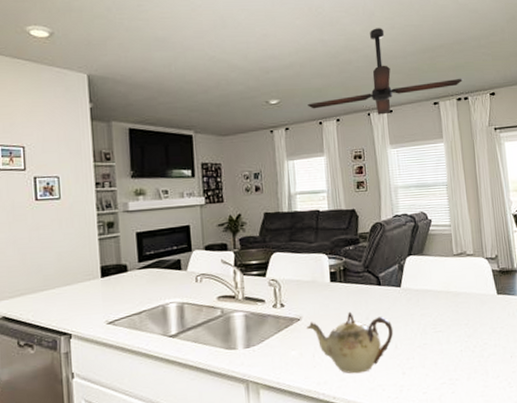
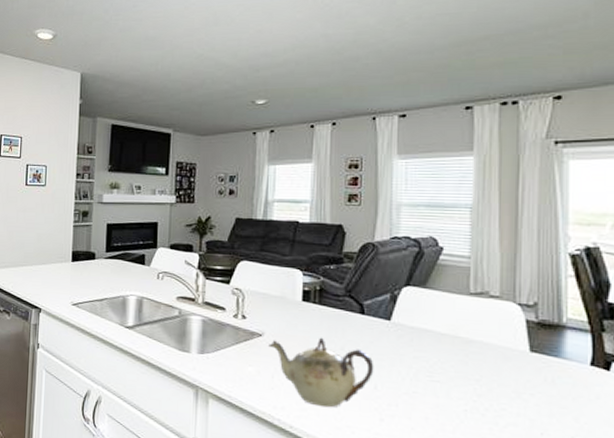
ceiling fan: present [308,28,463,115] -> none [299,18,512,120]

